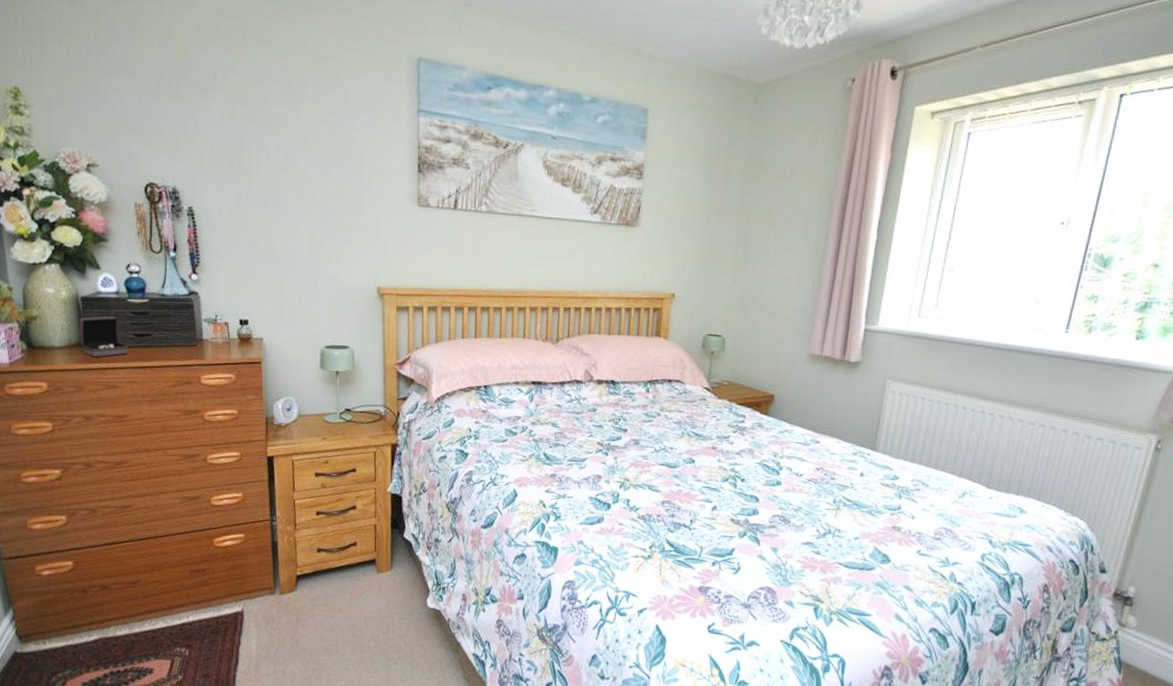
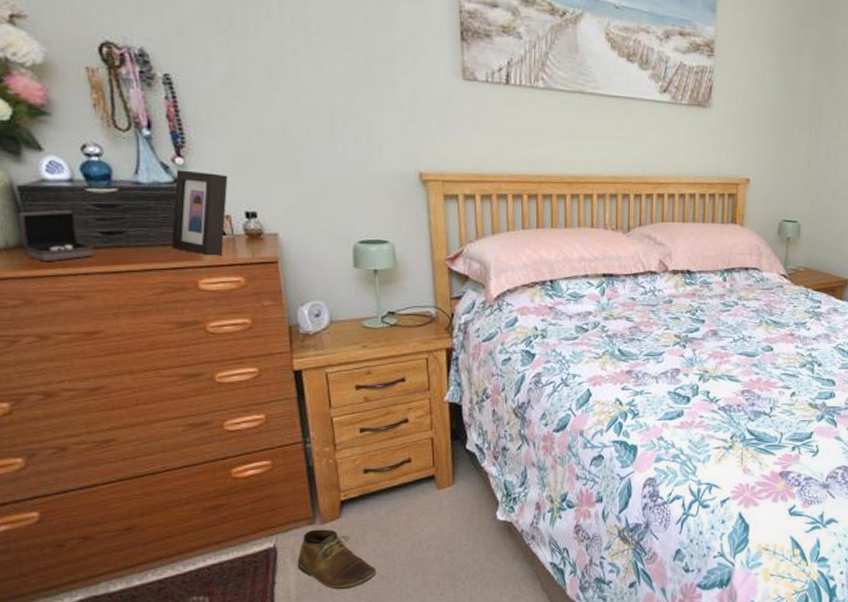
picture frame: none [184,284,229,356] -> present [171,170,228,256]
boot: none [258,599,322,657] -> present [297,529,377,590]

